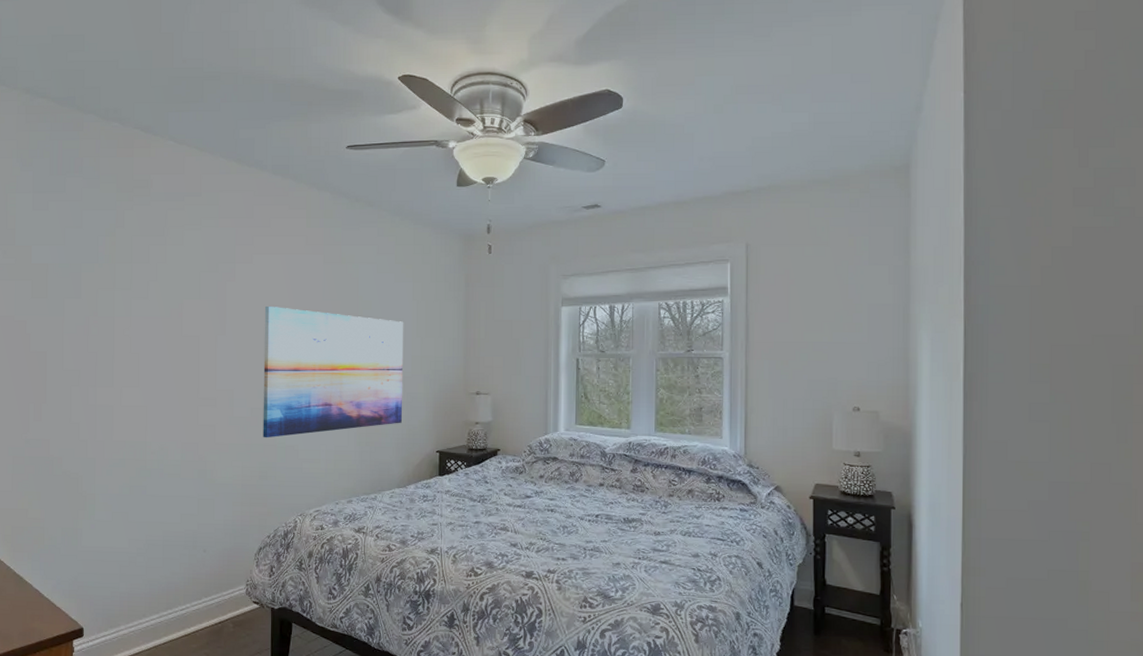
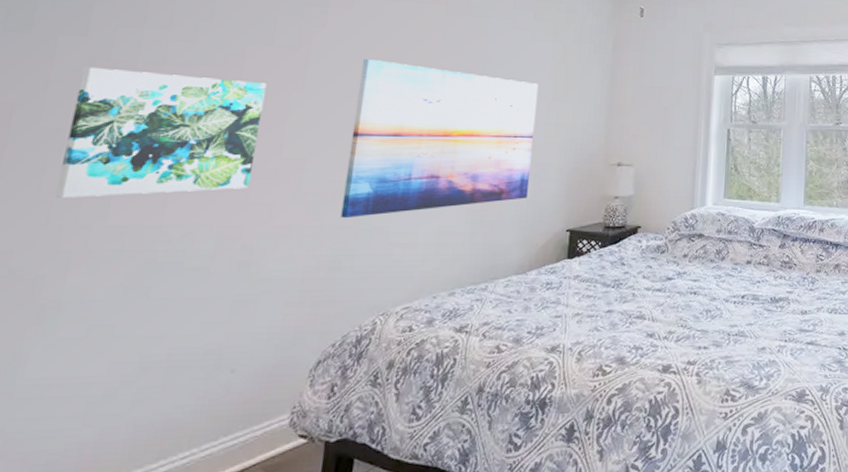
wall art: none [80,322,200,420] -> present [56,66,267,198]

